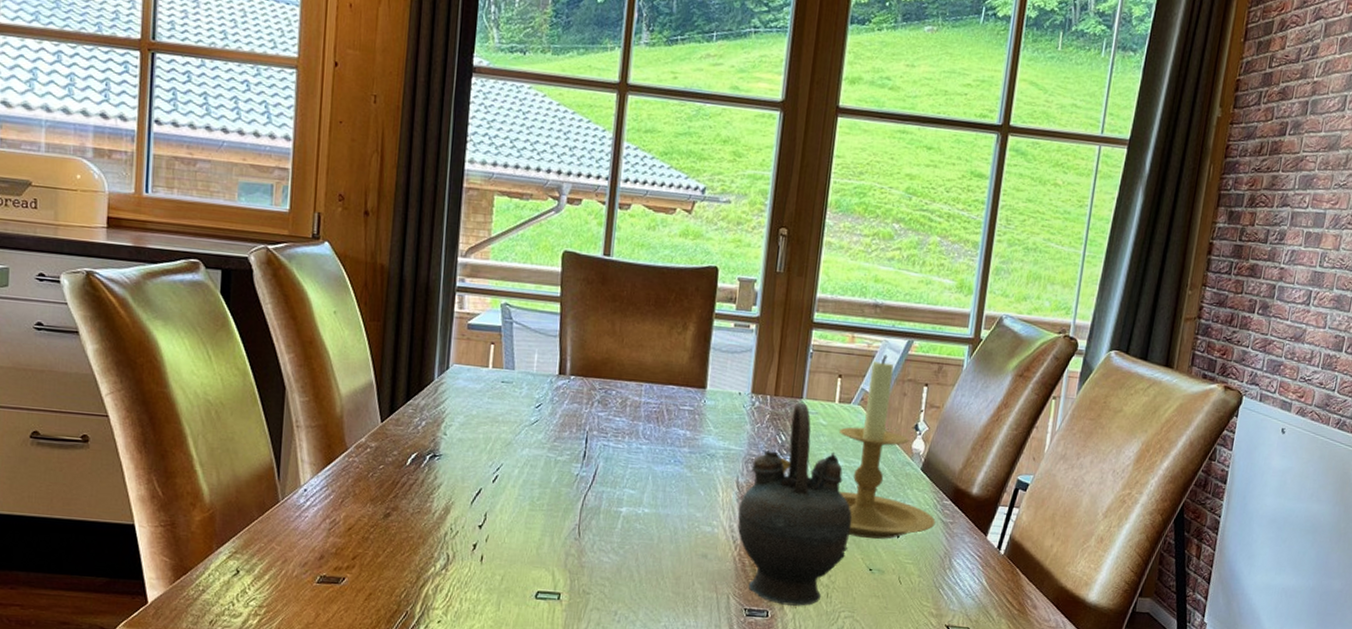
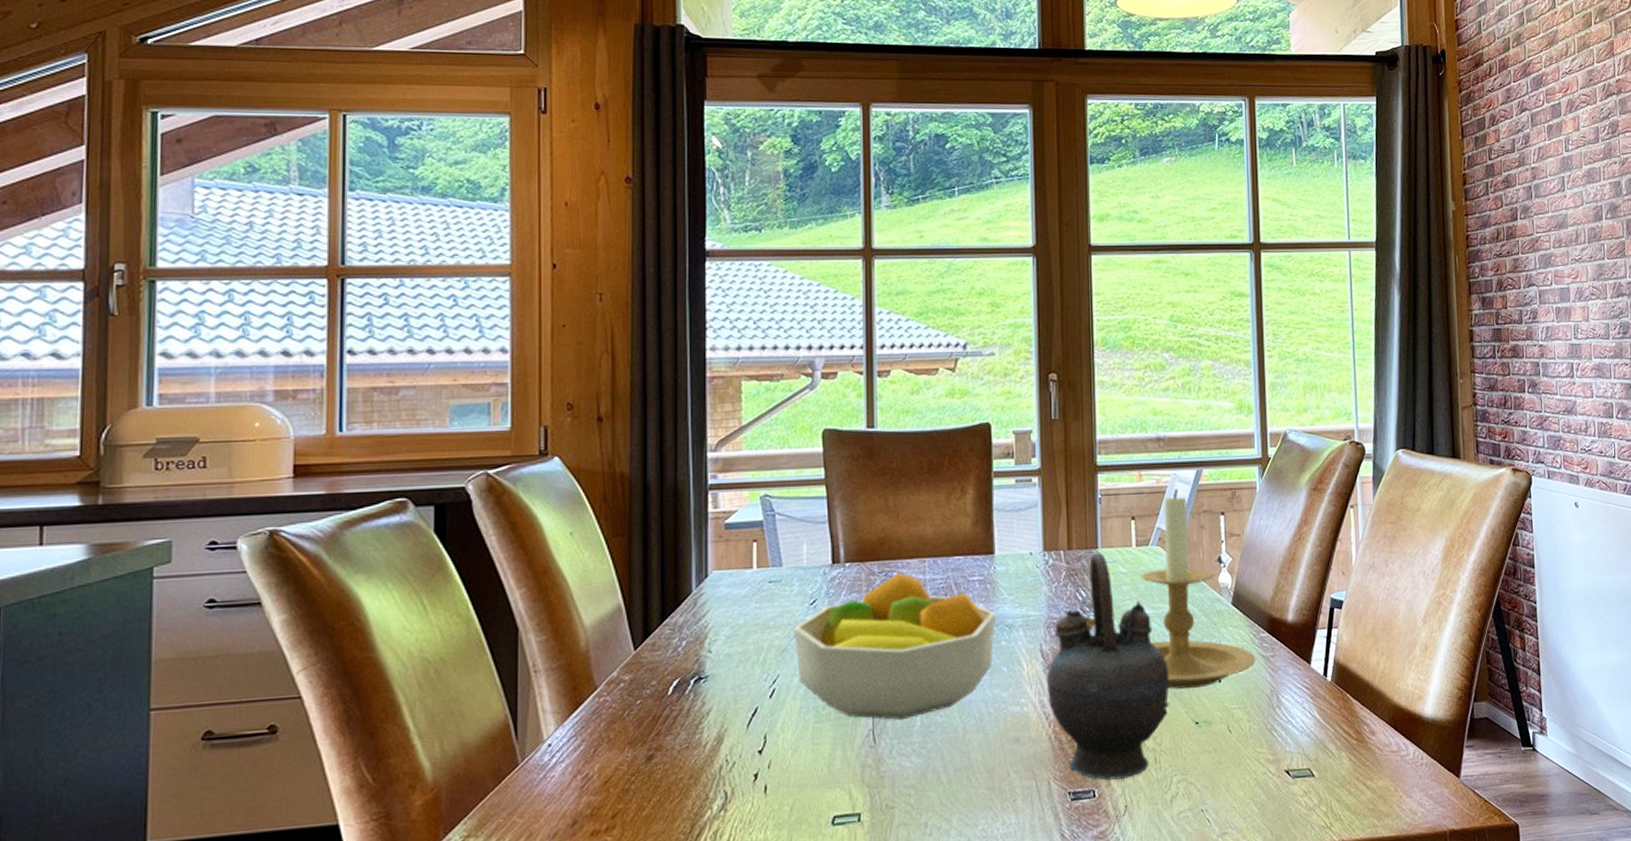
fruit bowl: none [518,391,701,521] -> present [793,572,997,720]

